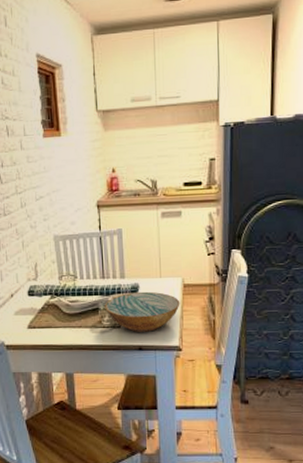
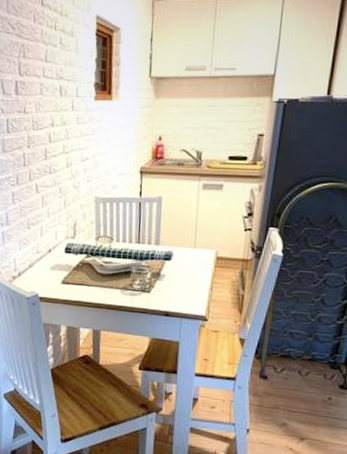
bowl: present [105,291,180,332] -> none [137,259,211,300]

